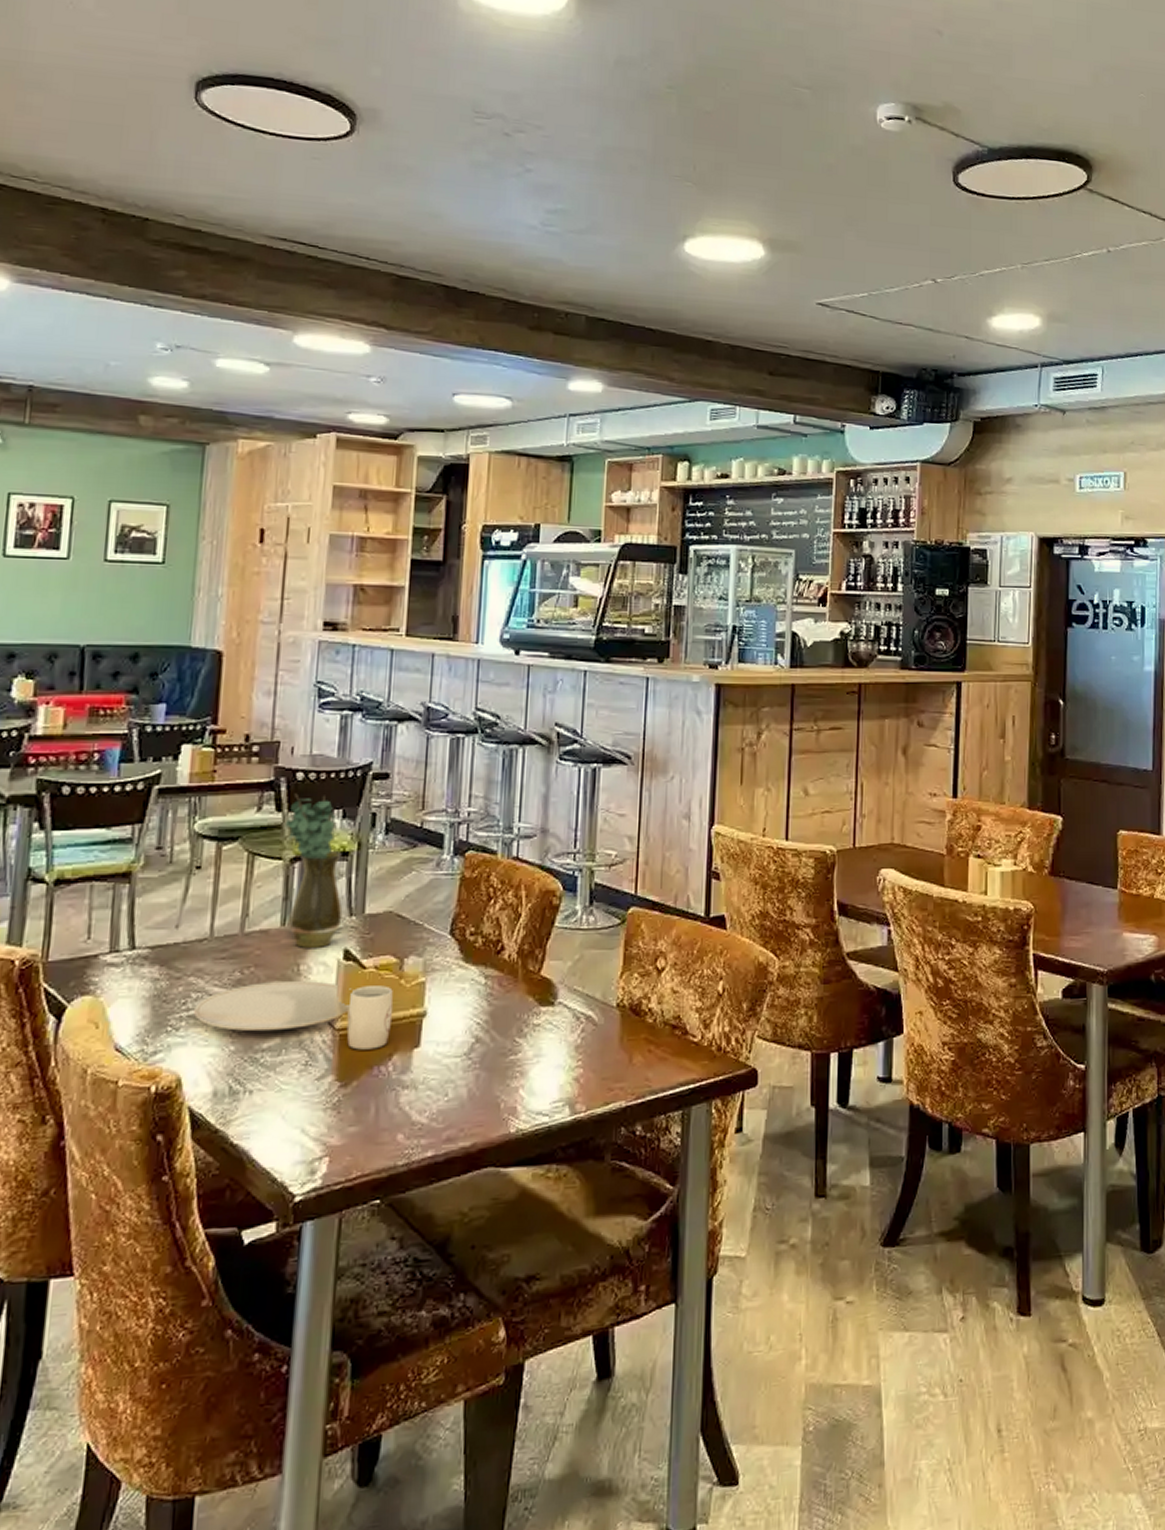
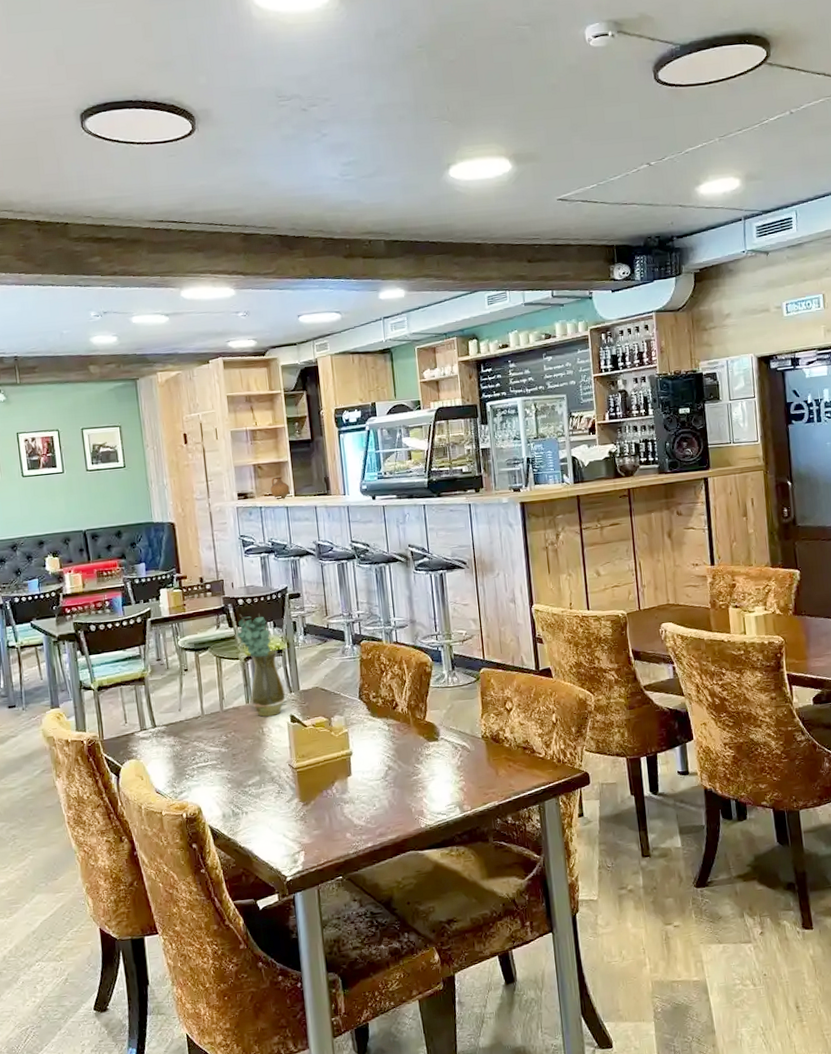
plate: present [193,981,352,1032] -> none [200,737,301,775]
mug: present [346,985,394,1050] -> none [299,737,331,781]
ceramic jug: none [372,606,400,639] -> present [270,476,290,500]

